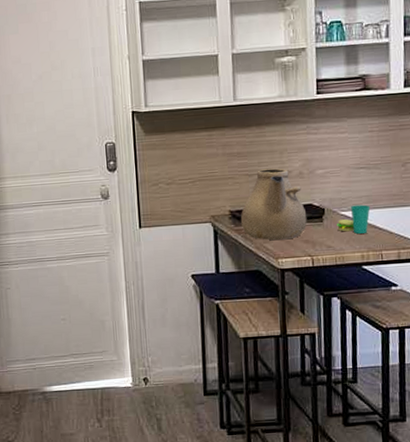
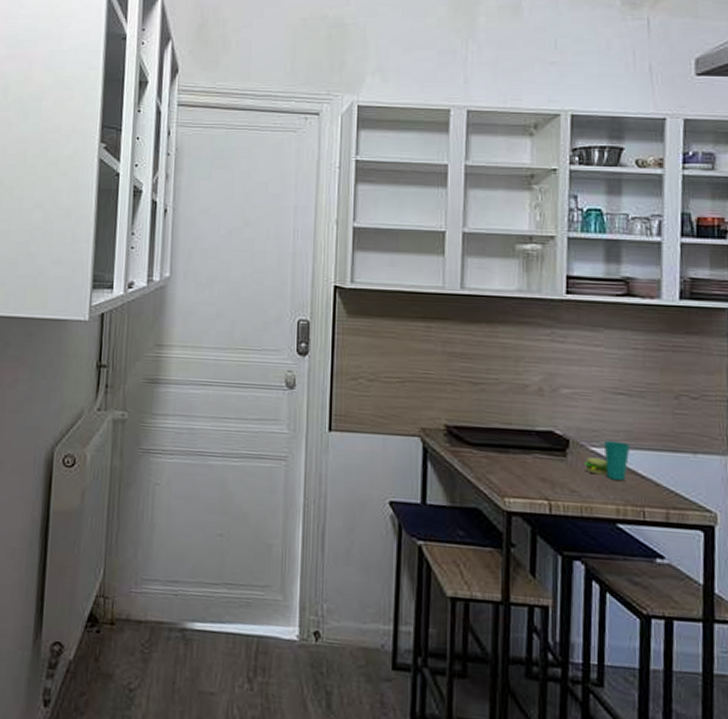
teapot: present [240,168,307,241] -> none [458,378,546,474]

